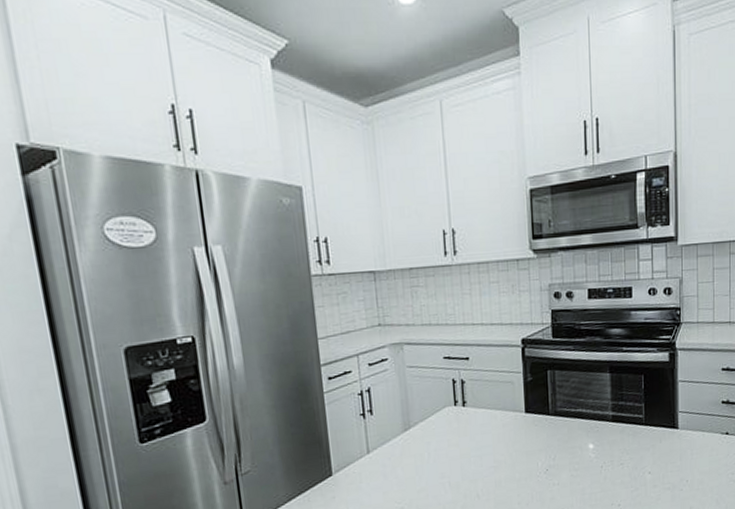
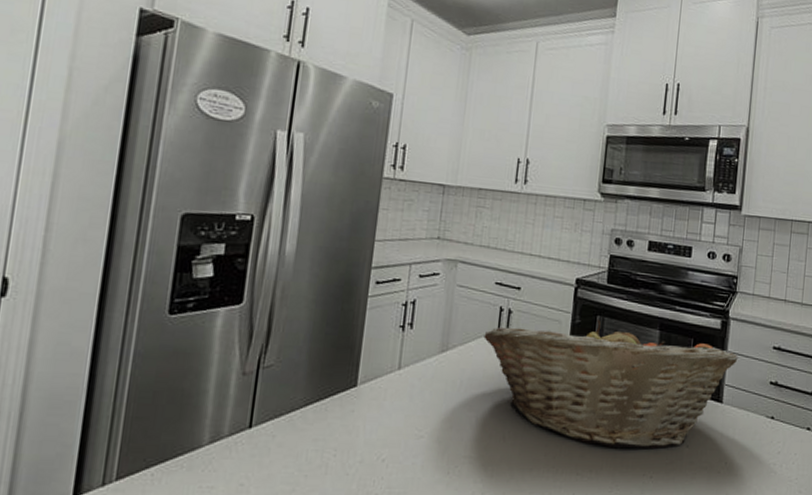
fruit basket: none [442,373,689,487] -> present [484,319,738,449]

